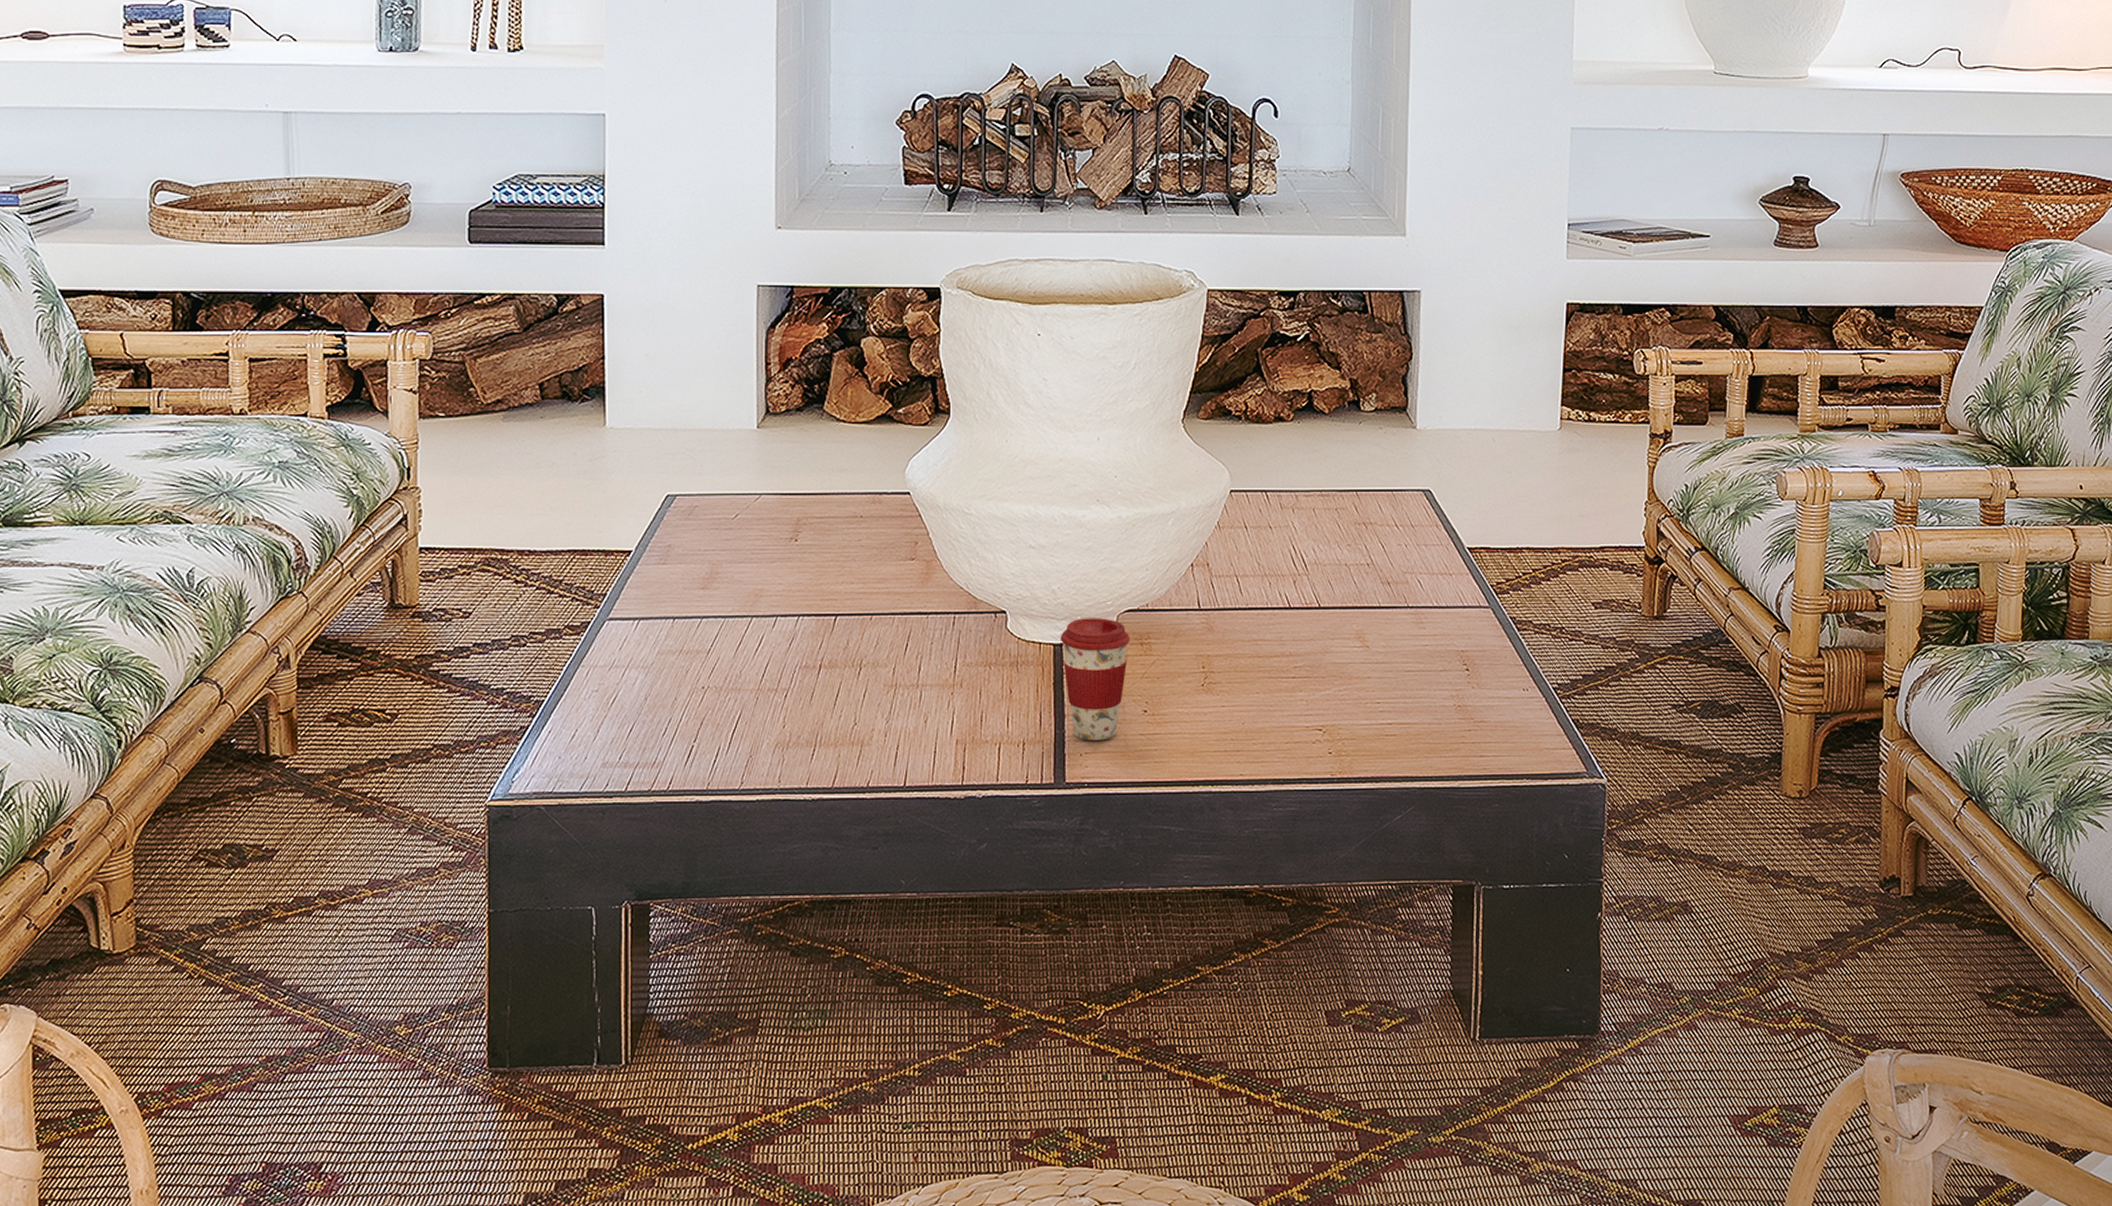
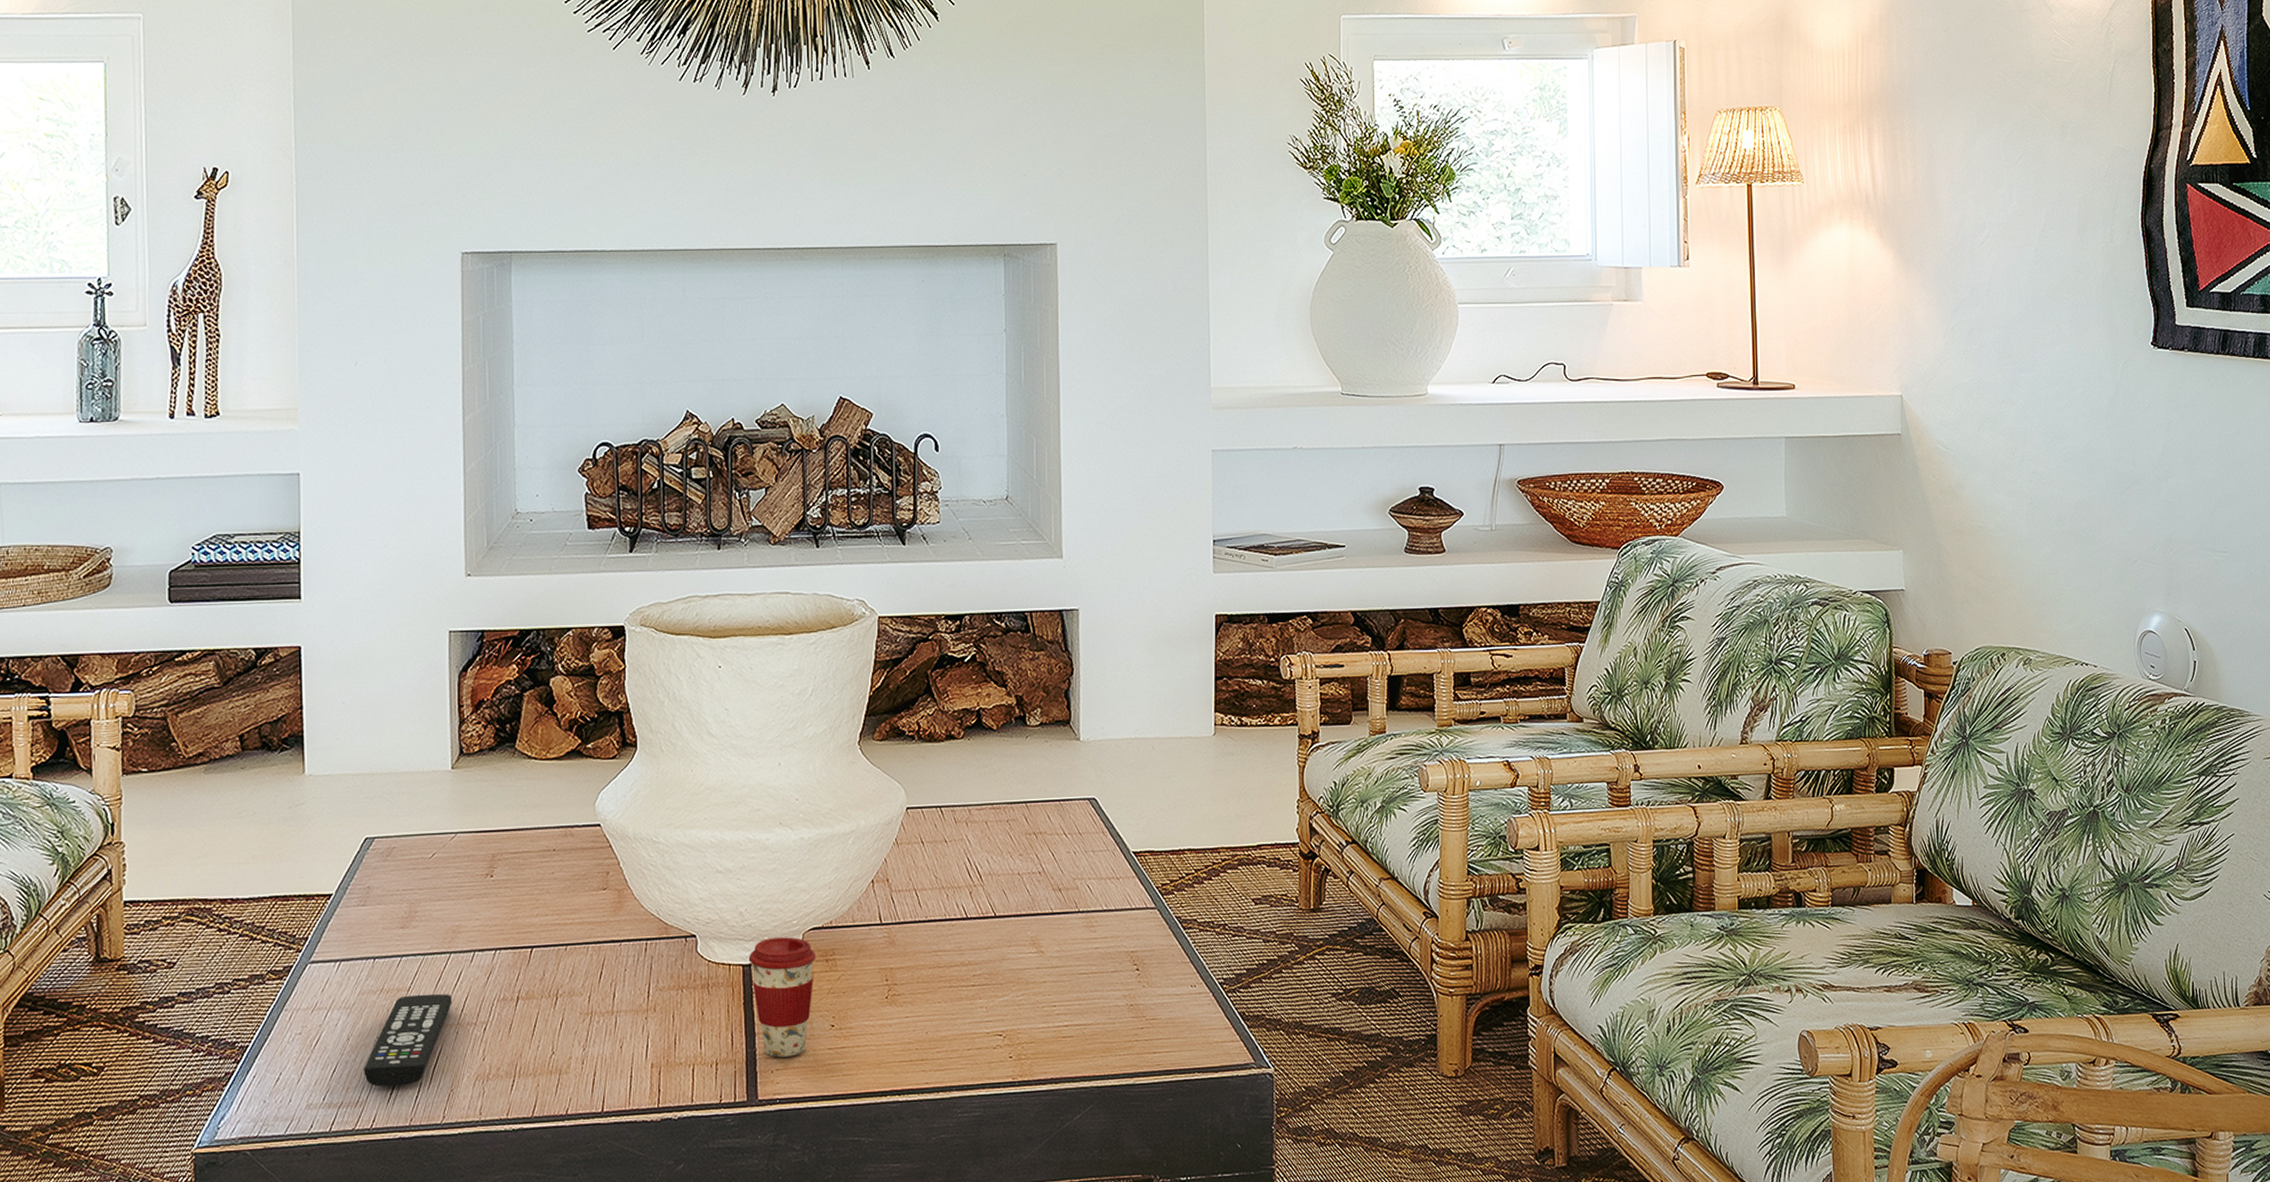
remote control: none [661,657,753,750] -> present [364,994,452,1087]

